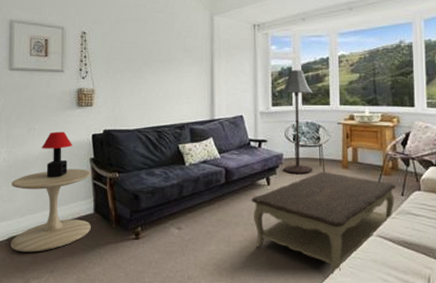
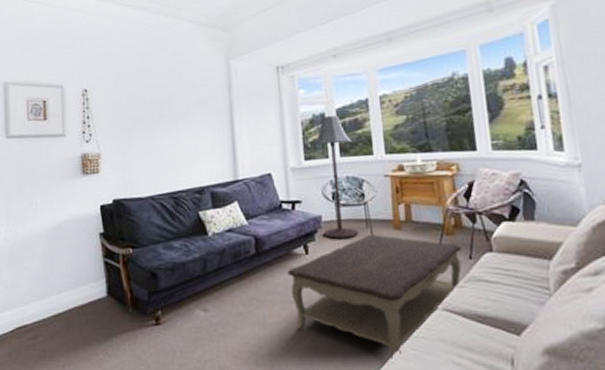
side table: present [11,169,91,252] -> none [14,245,105,345]
table lamp: present [42,131,72,178] -> none [45,204,79,258]

